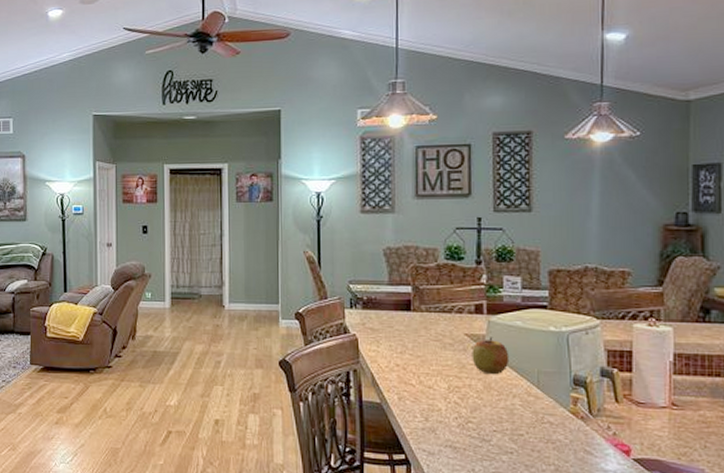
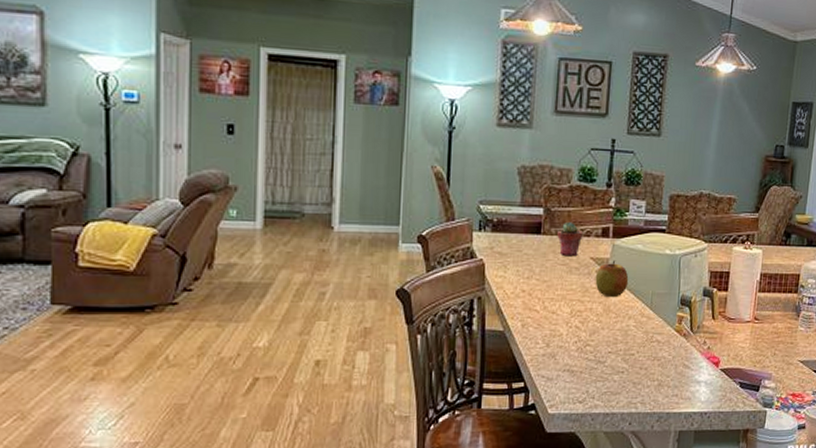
potted succulent: none [428,298,455,333] -> present [557,221,584,257]

